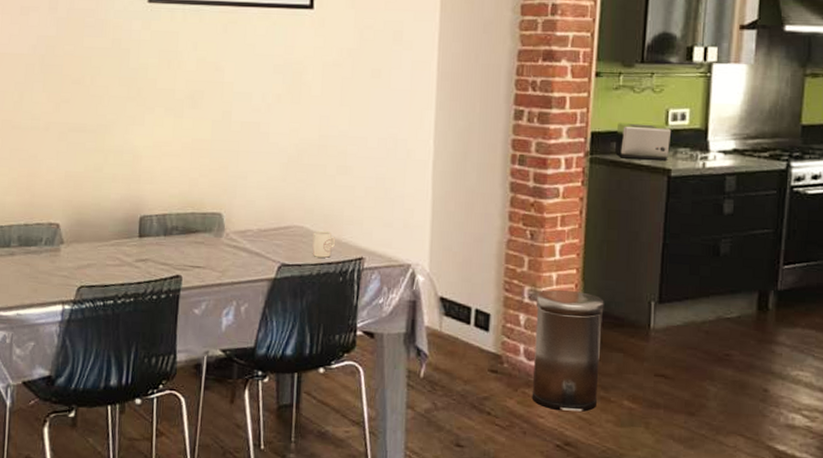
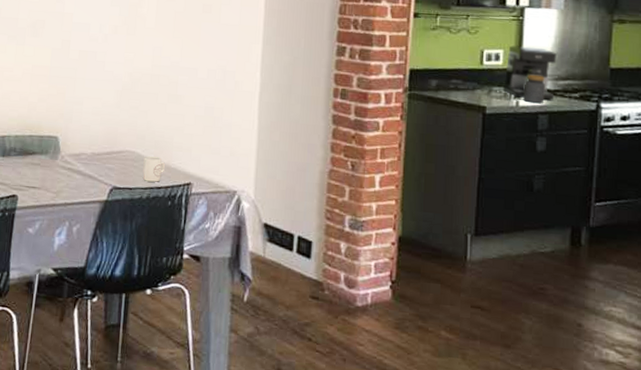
pedal bin: present [531,290,604,413] -> none [351,220,422,342]
toaster: present [614,123,672,161] -> none [432,61,487,99]
coffee maker: none [689,104,746,160] -> present [503,45,557,100]
jar: none [710,134,734,165] -> present [523,74,546,104]

